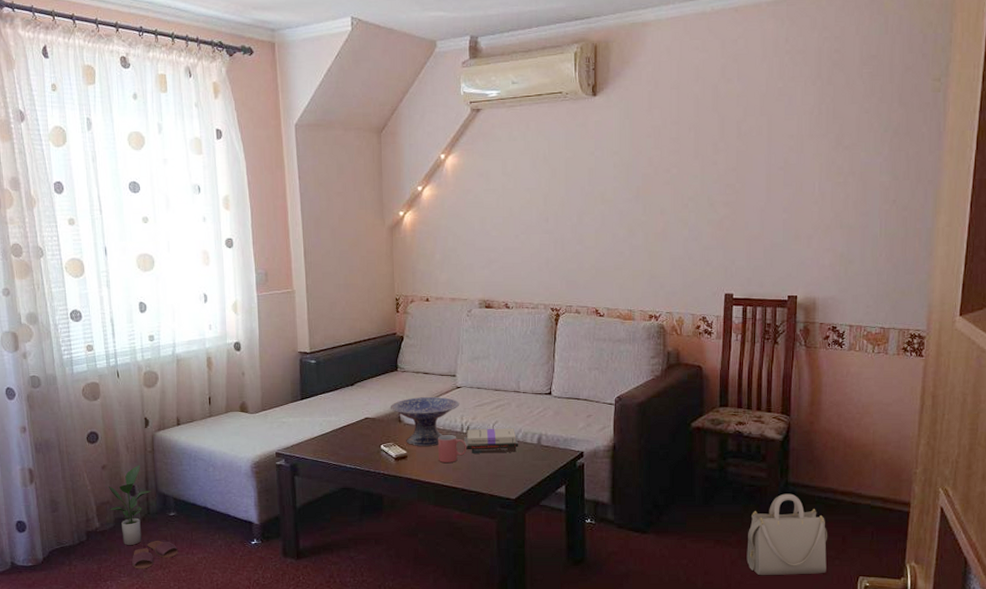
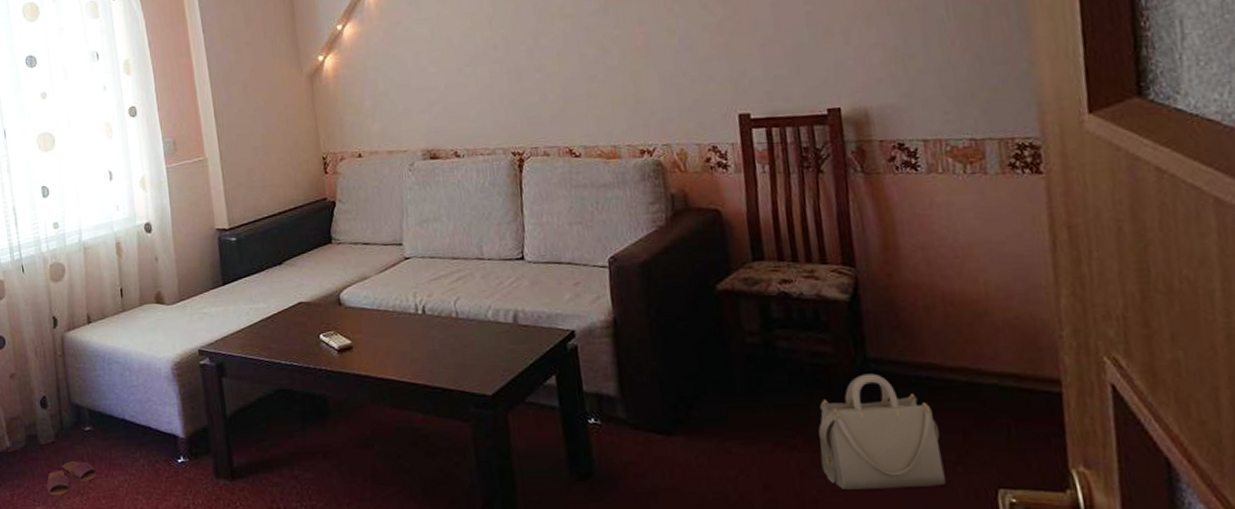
potted plant: present [108,465,152,545] -> none [17,372,64,467]
decorative bowl: present [390,397,460,446] -> none [326,271,411,334]
mug: present [437,435,467,462] -> none [387,317,425,353]
books: present [464,428,519,454] -> none [420,304,490,340]

